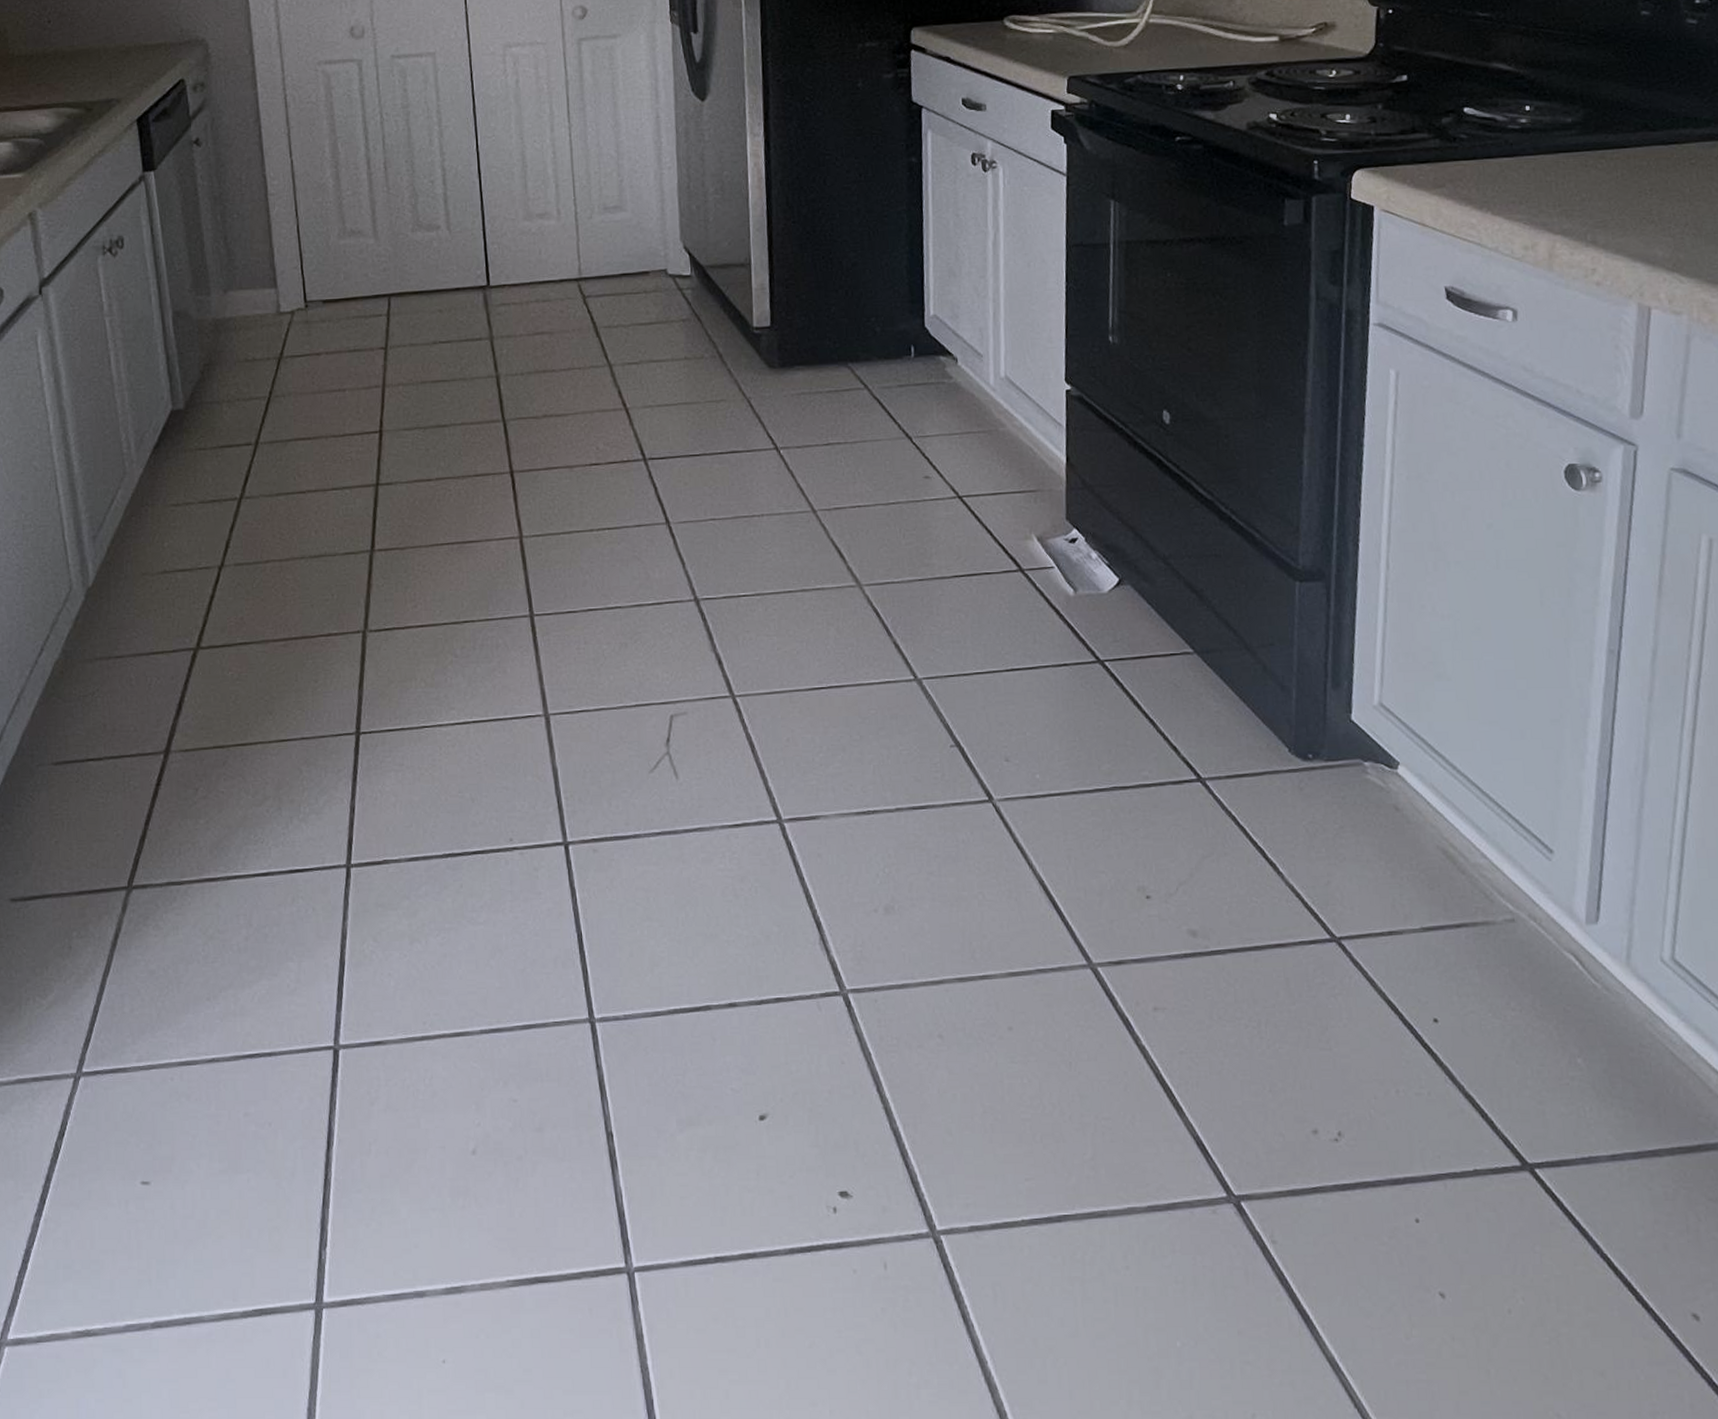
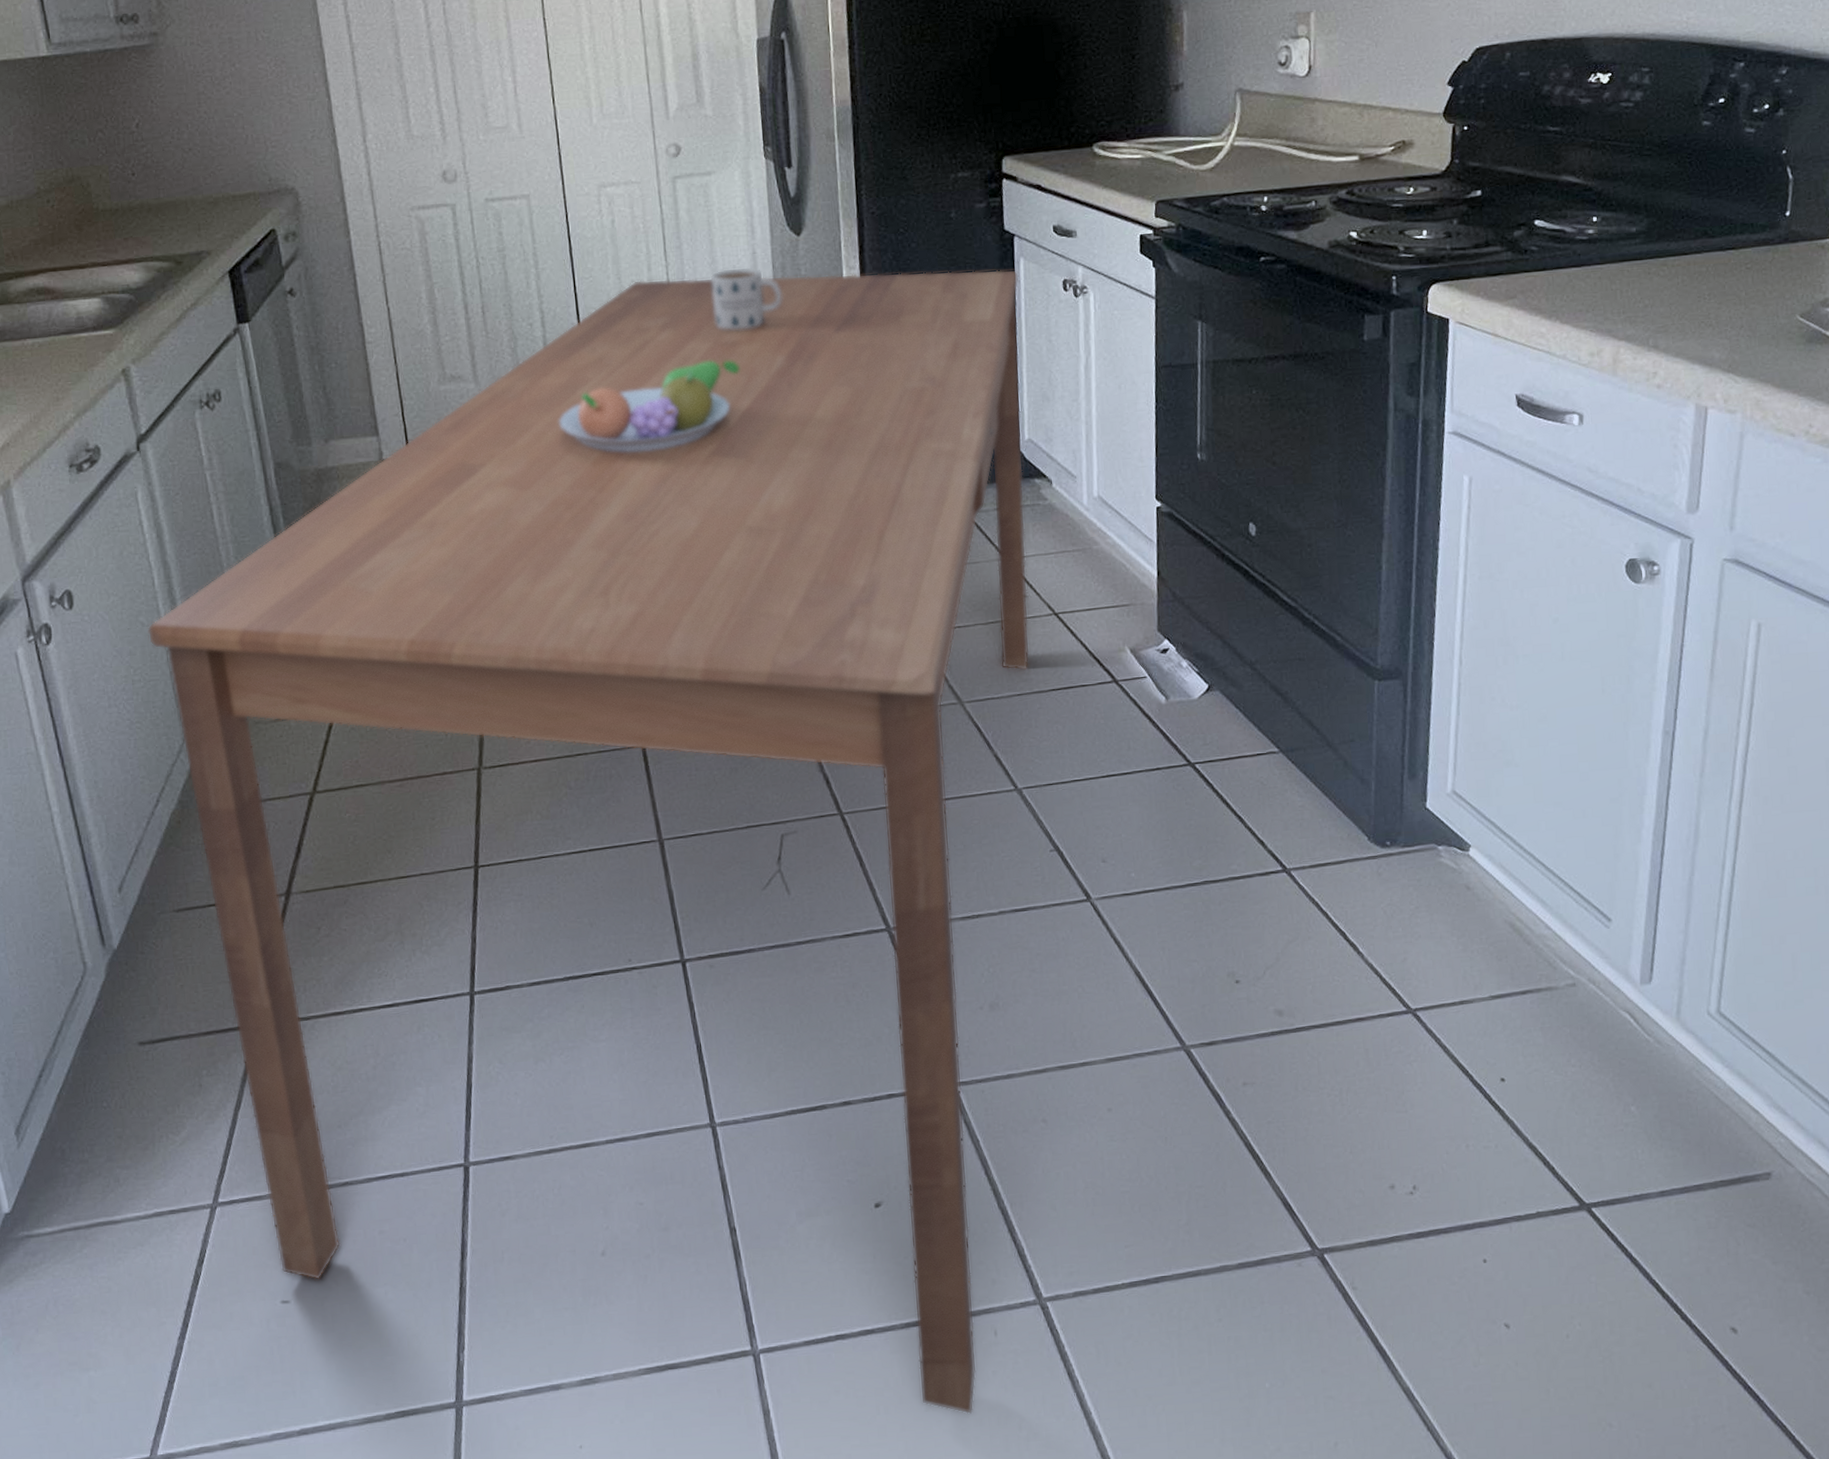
dining table: none [40,140,932,1354] -> present [147,269,1030,1414]
fruit bowl: none [457,223,640,314] -> present [559,360,740,453]
mug: none [612,130,685,194] -> present [709,266,782,331]

